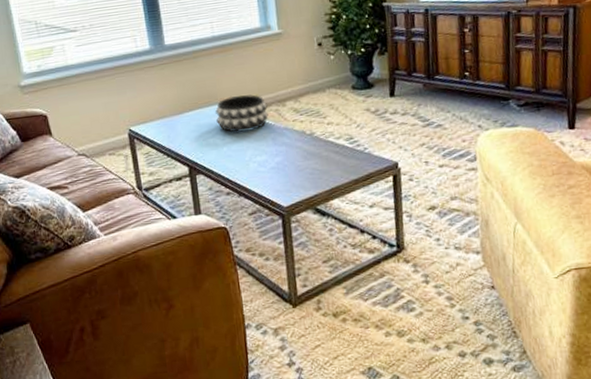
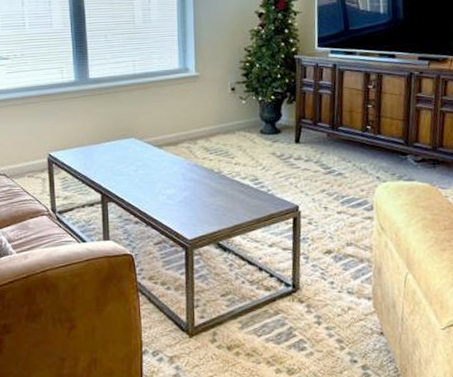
decorative bowl: present [214,94,269,133] -> none [130,130,180,166]

